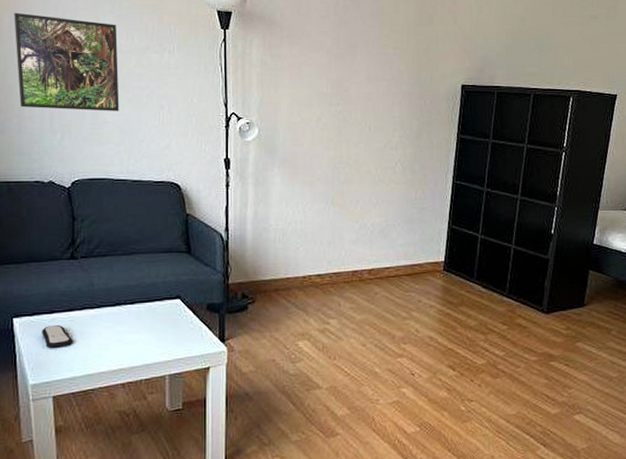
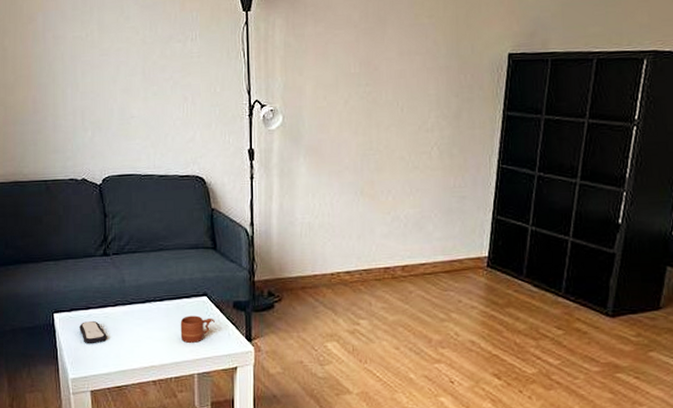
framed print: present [14,12,119,111] -> none [47,11,145,106]
mug: none [152,318,189,345] -> present [180,315,216,343]

